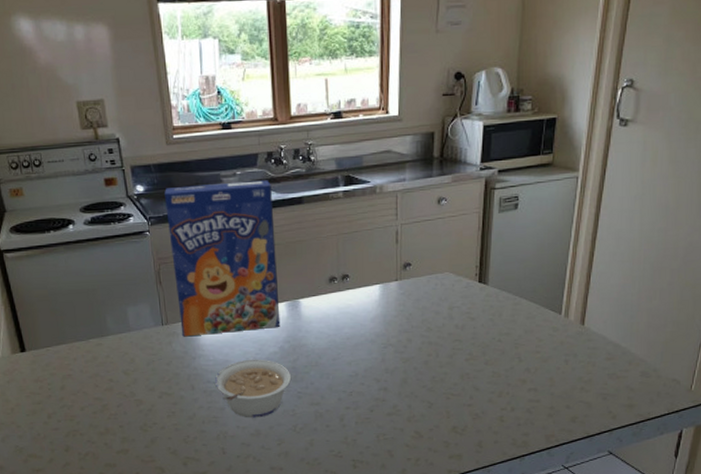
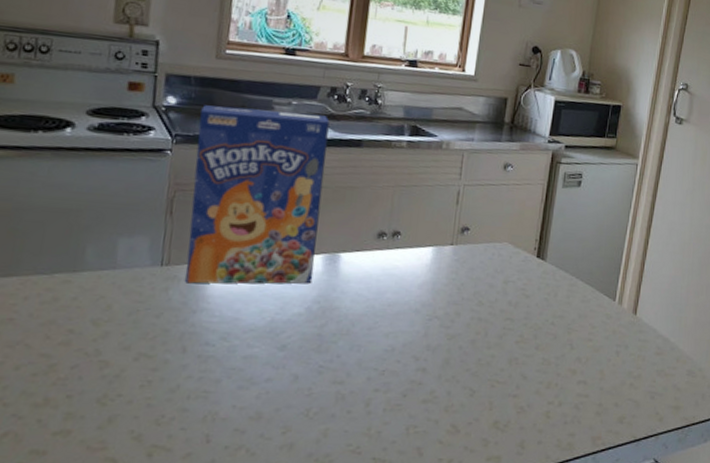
legume: present [214,359,291,418] -> none [214,319,314,396]

